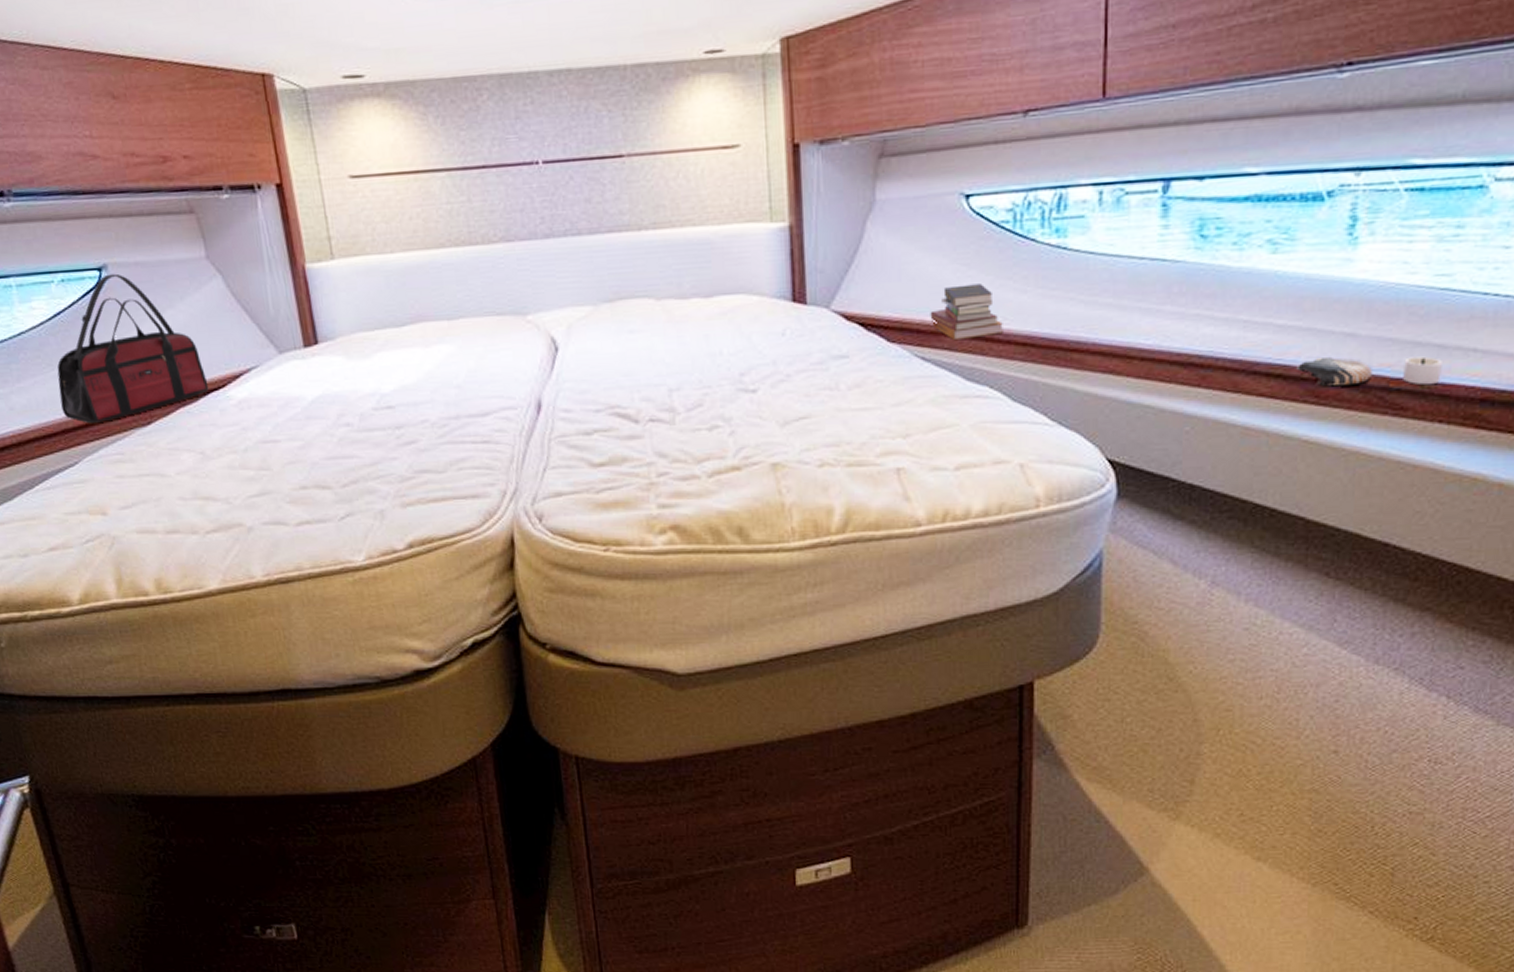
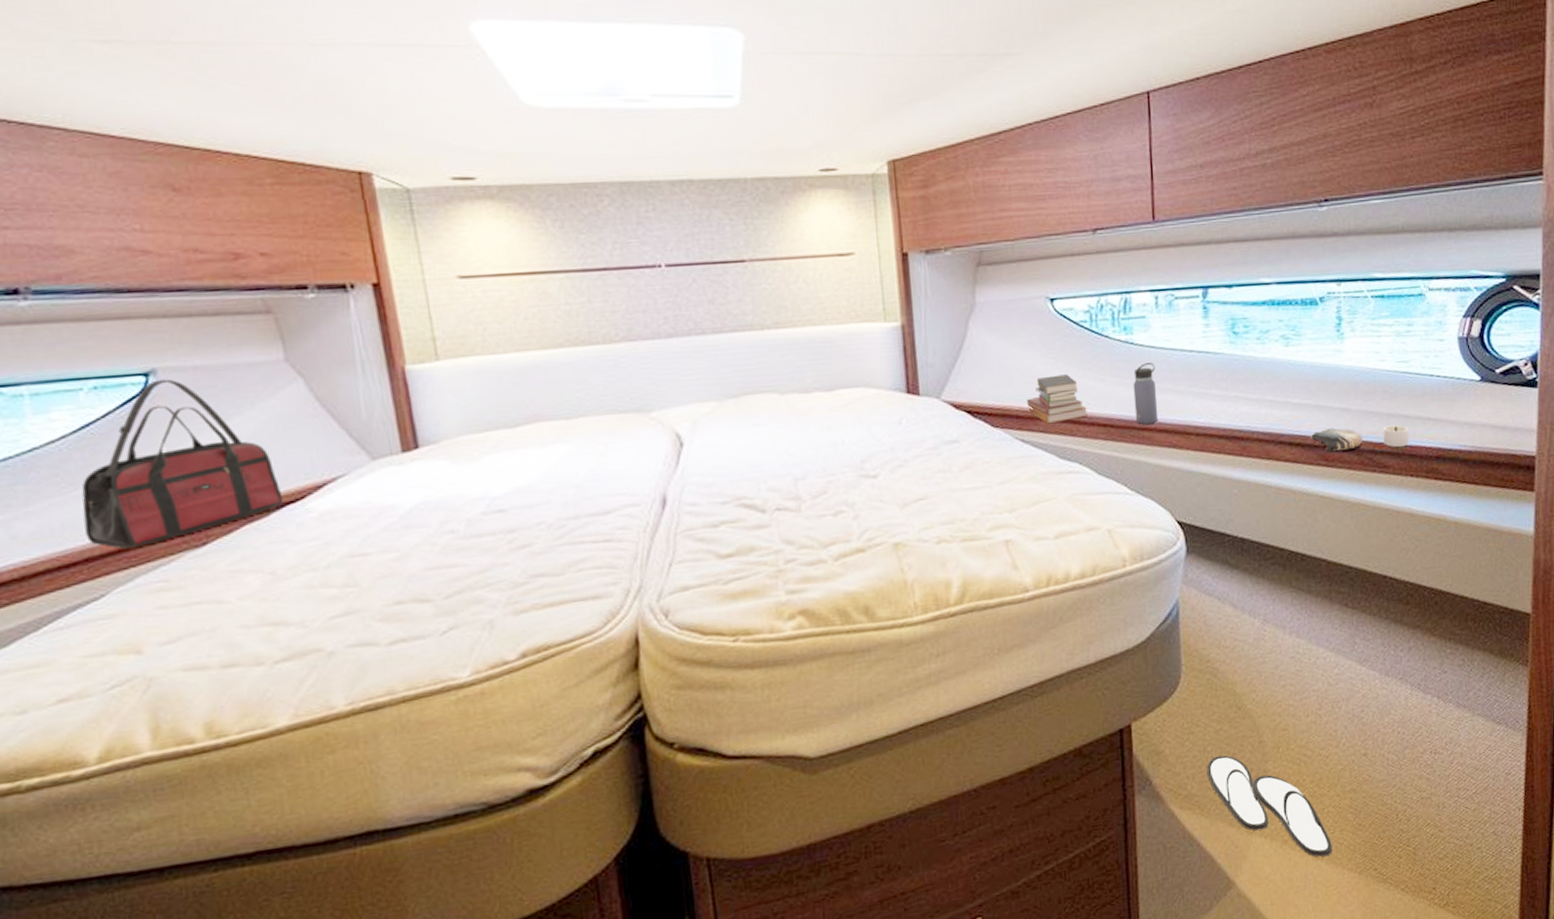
water bottle: none [1063,271,1093,346] -> present [1133,363,1159,425]
slippers: none [1123,729,1280,860] -> present [1207,755,1332,857]

